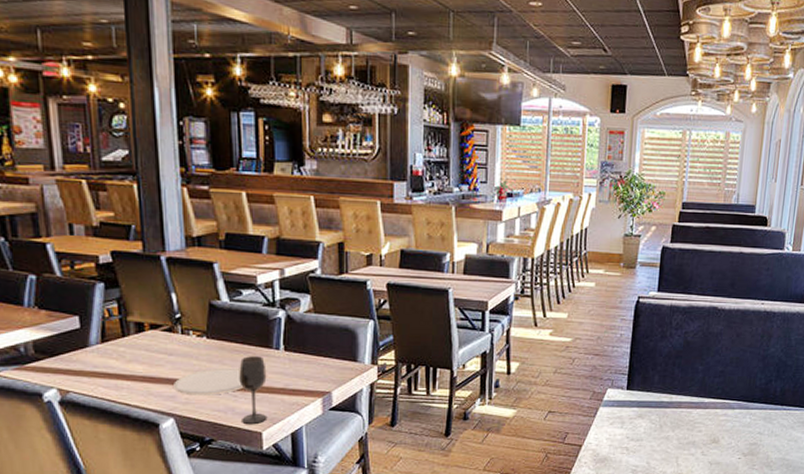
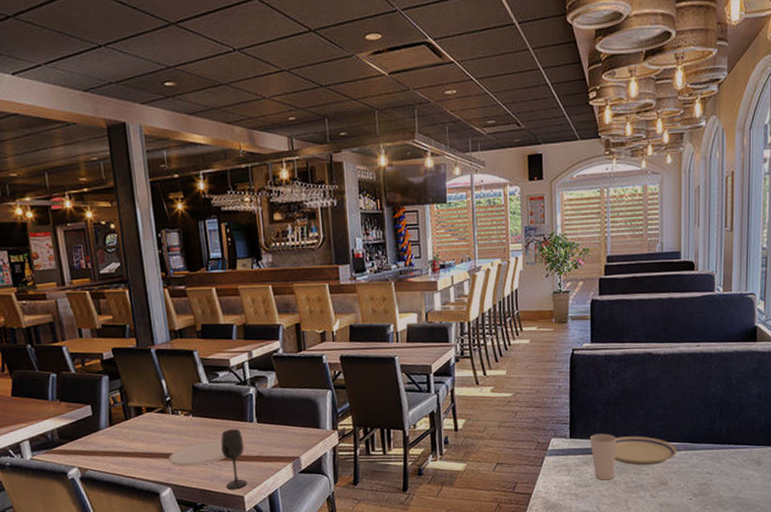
cup: none [646,387,673,435] -> present [589,433,616,481]
plate: none [669,391,732,422] -> present [614,436,677,466]

